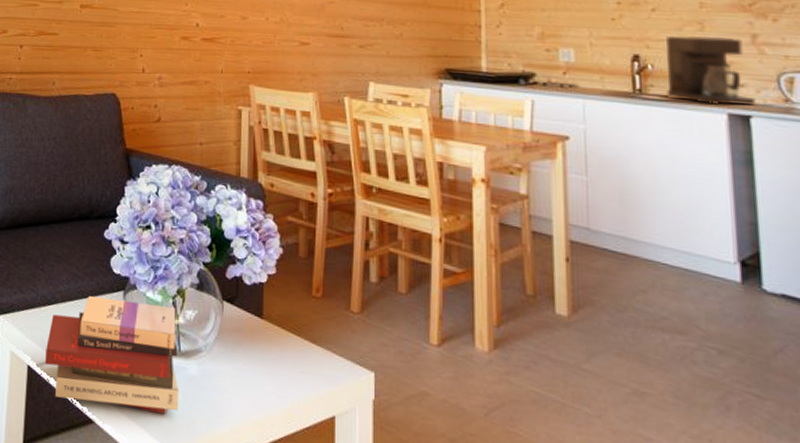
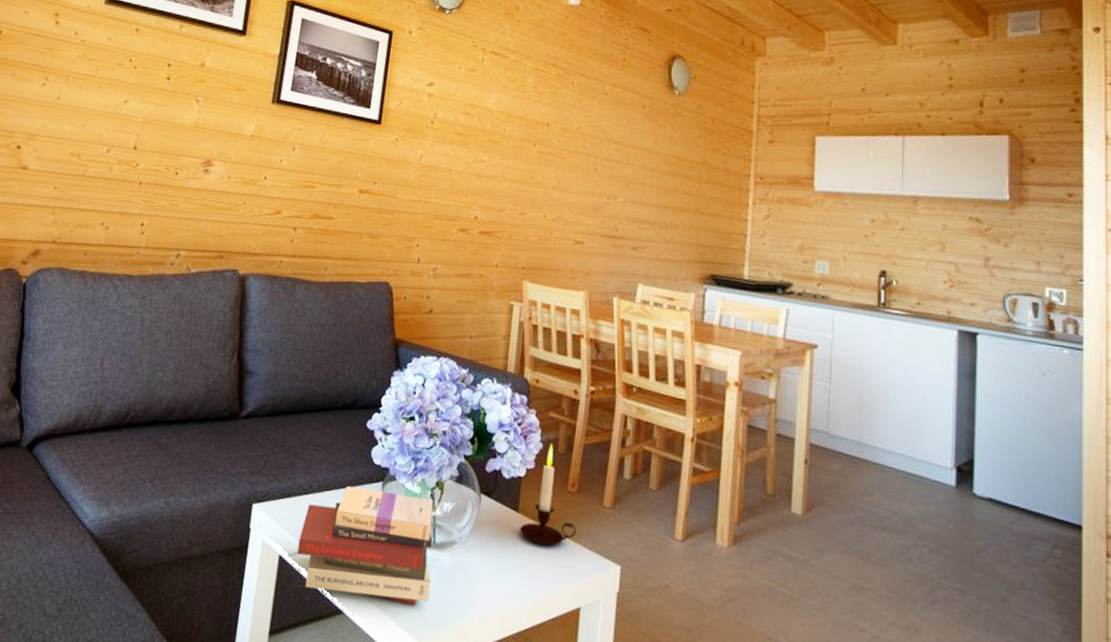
candle: none [266,248,325,353] -> present [520,444,577,546]
coffee maker: present [665,35,757,105] -> none [907,254,984,323]

